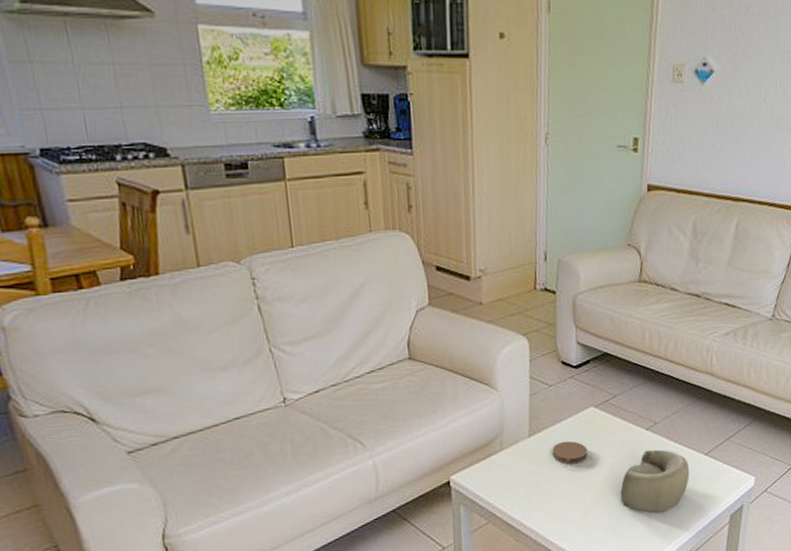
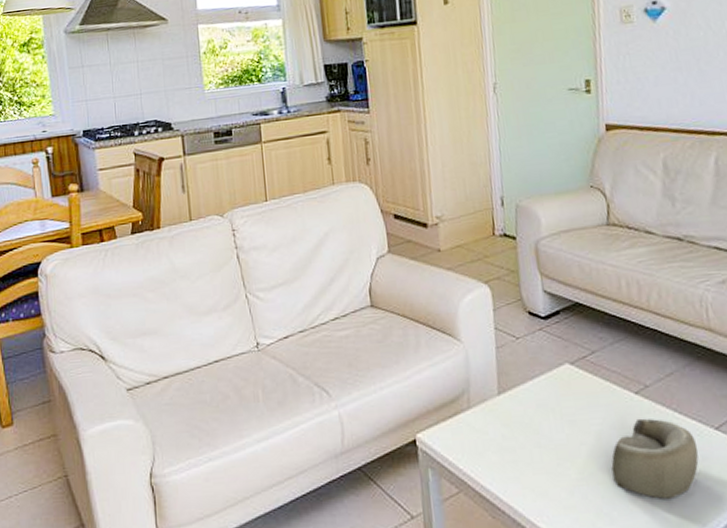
coaster: present [552,440,588,464] -> none [525,402,568,430]

